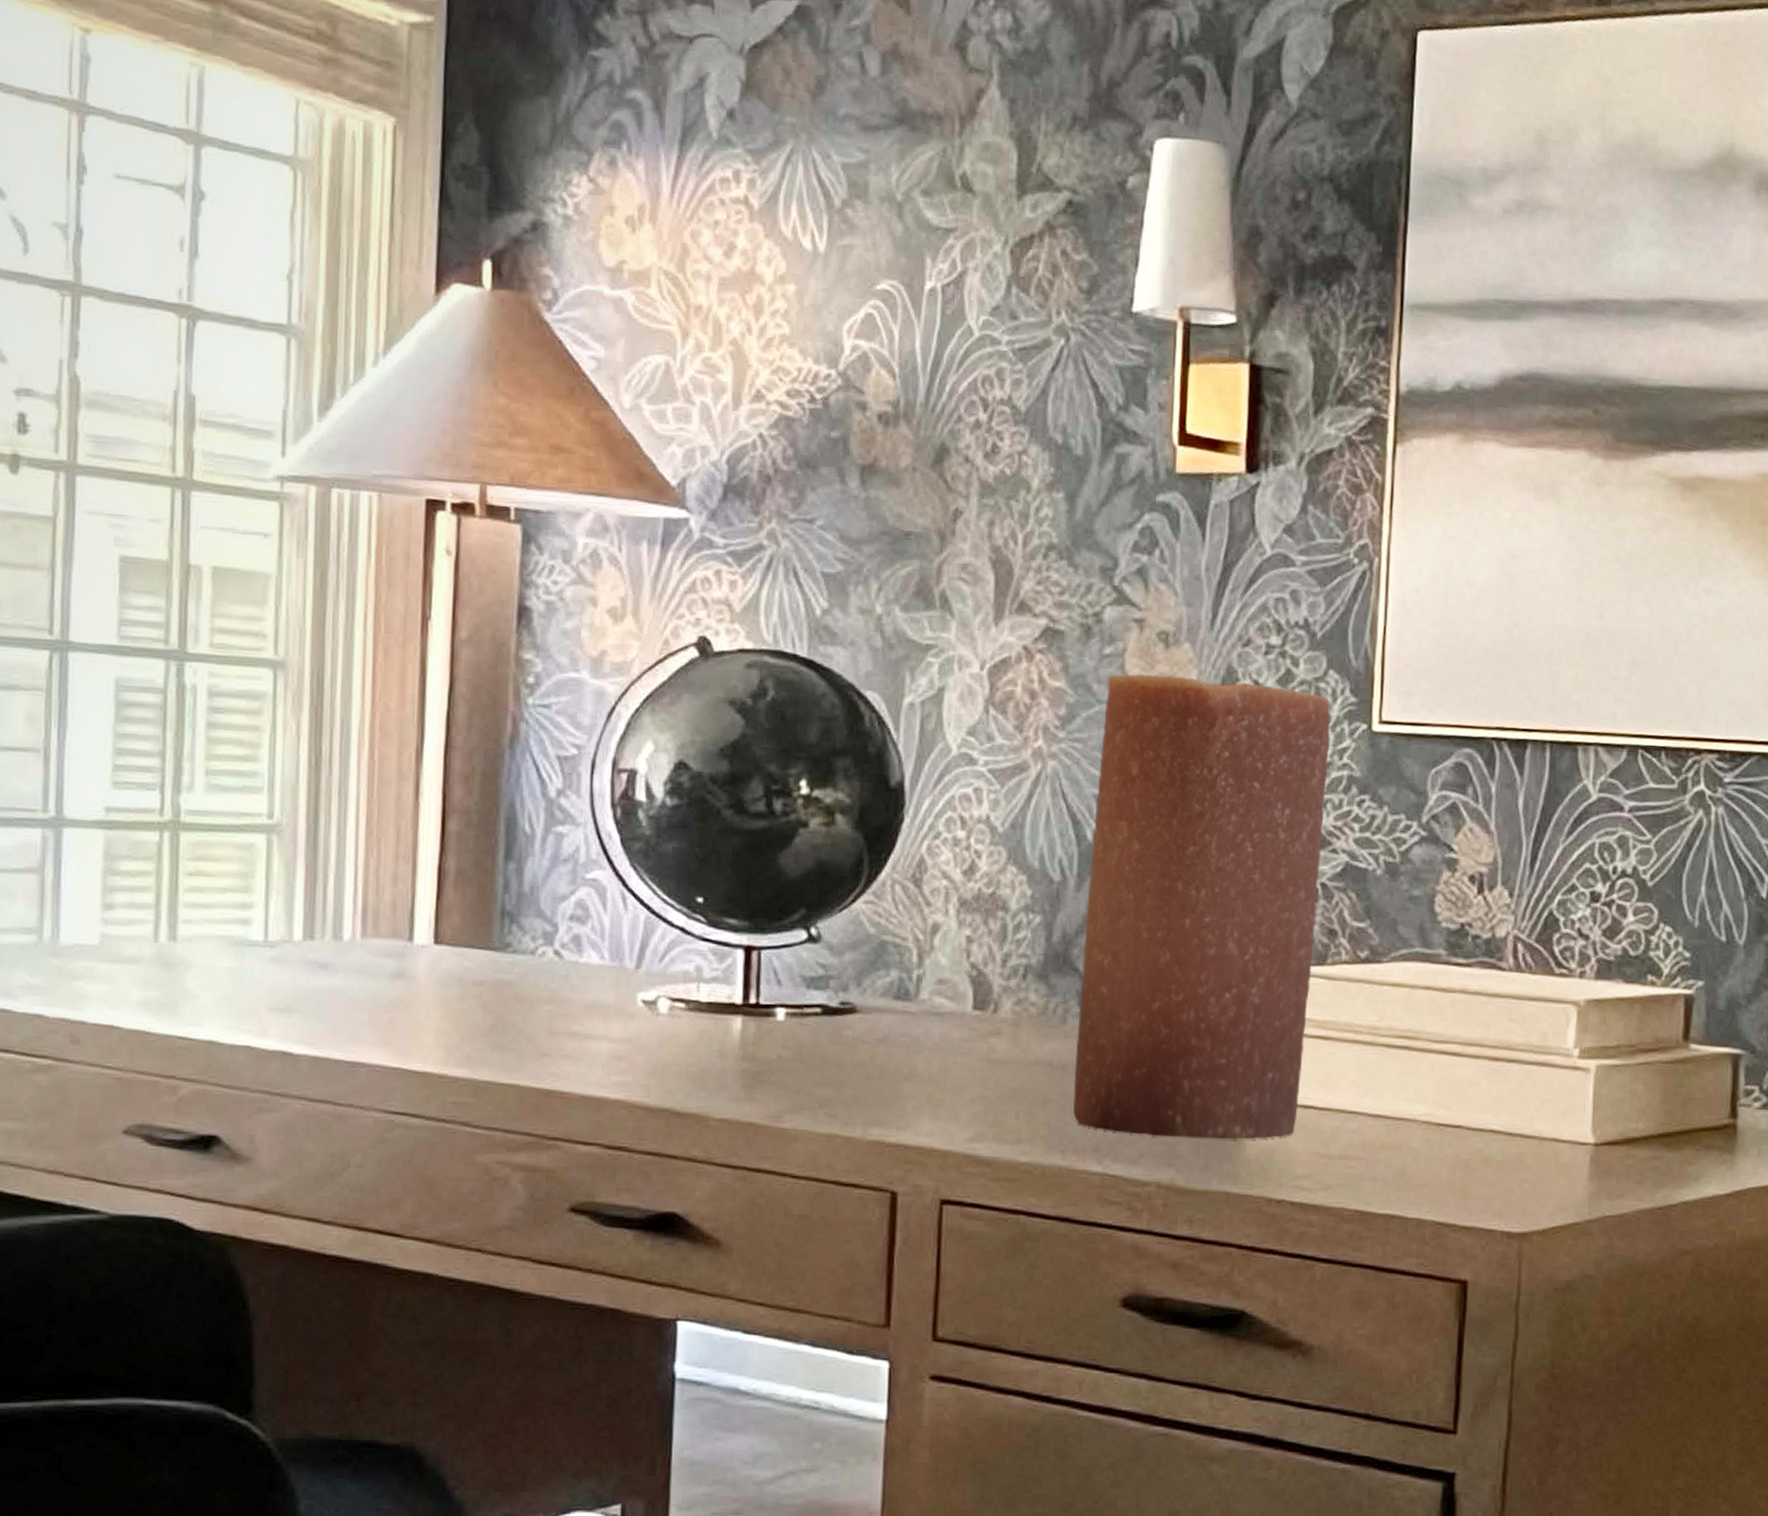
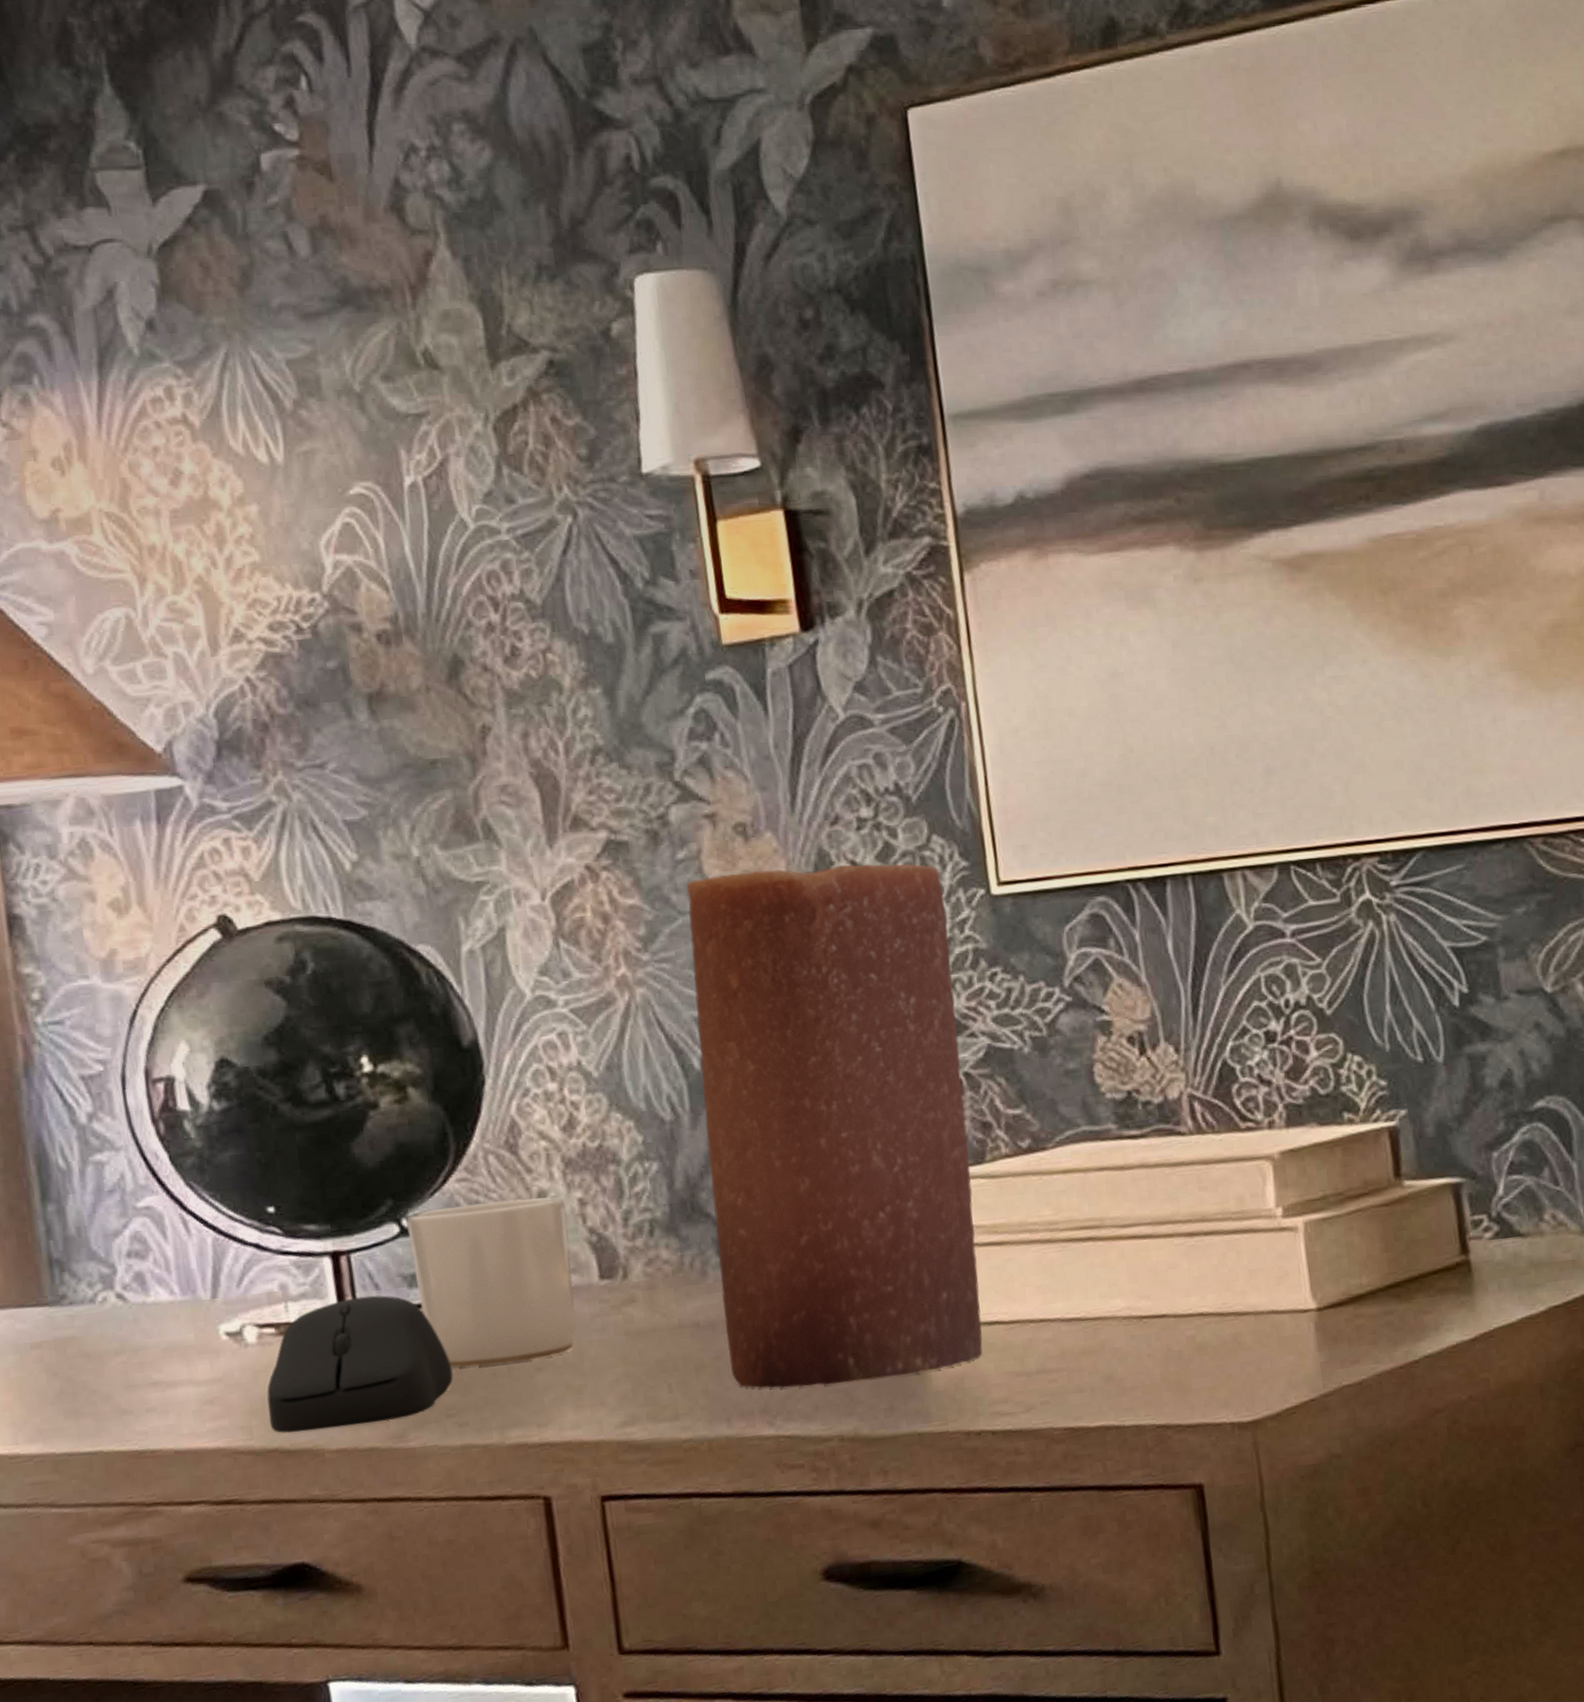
computer mouse: none [666,988,832,1101] -> present [266,1294,454,1433]
mug: none [813,924,955,1070] -> present [406,1197,576,1368]

